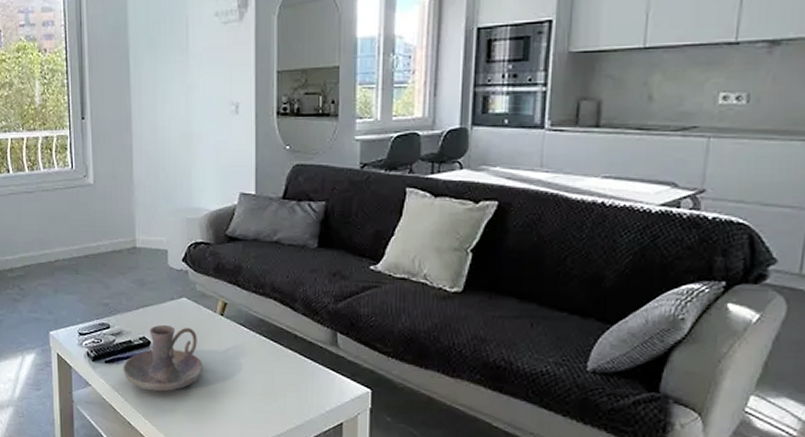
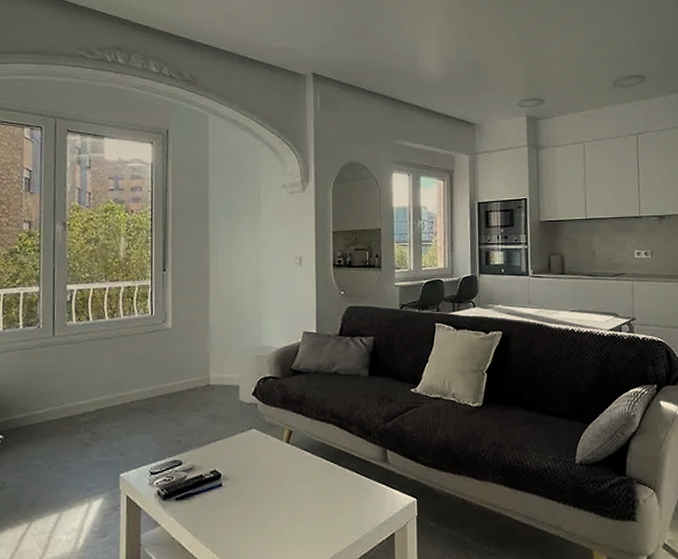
candle holder: present [123,324,203,392] -> none [193,456,271,524]

